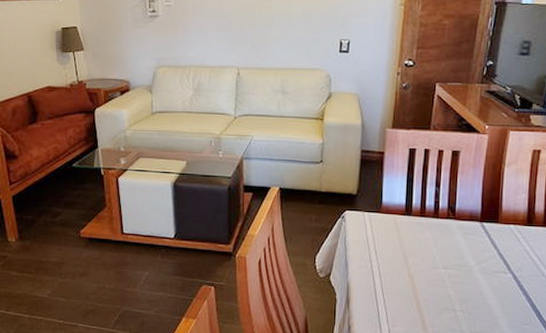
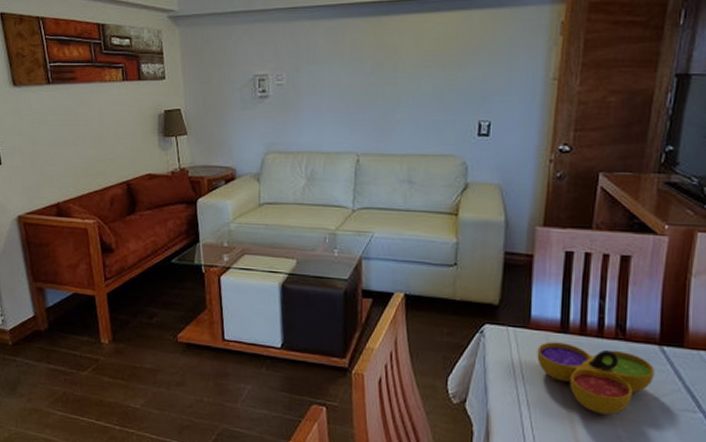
decorative bowl: none [387,223,477,279] -> present [537,342,655,415]

